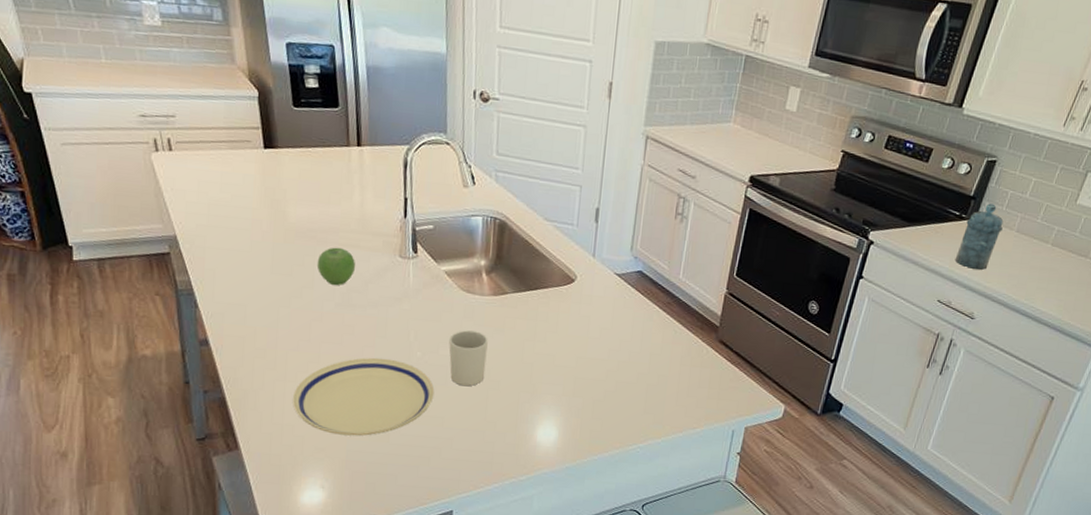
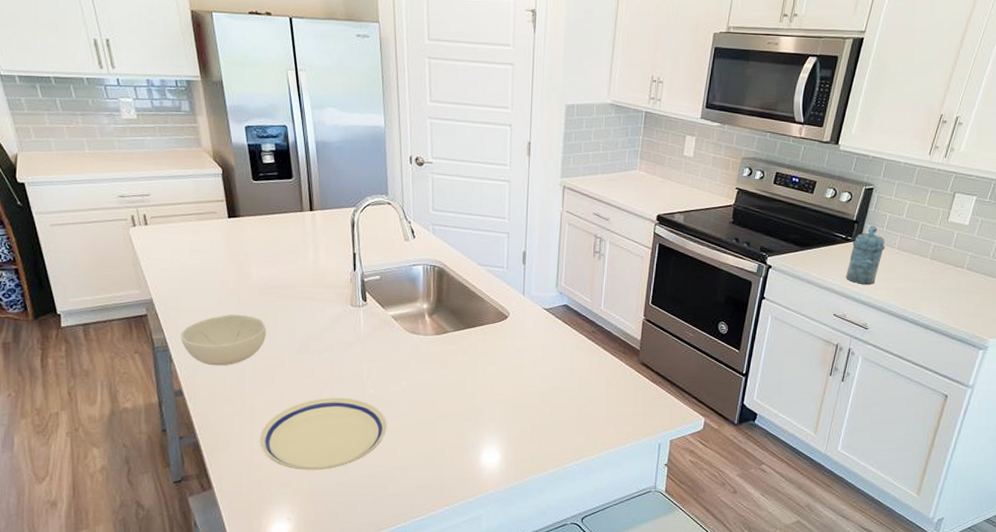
bowl: none [207,258,304,316] -> present [180,314,266,366]
fruit: present [316,247,356,285] -> none [277,300,313,334]
mug: present [449,330,488,387] -> none [398,367,433,418]

